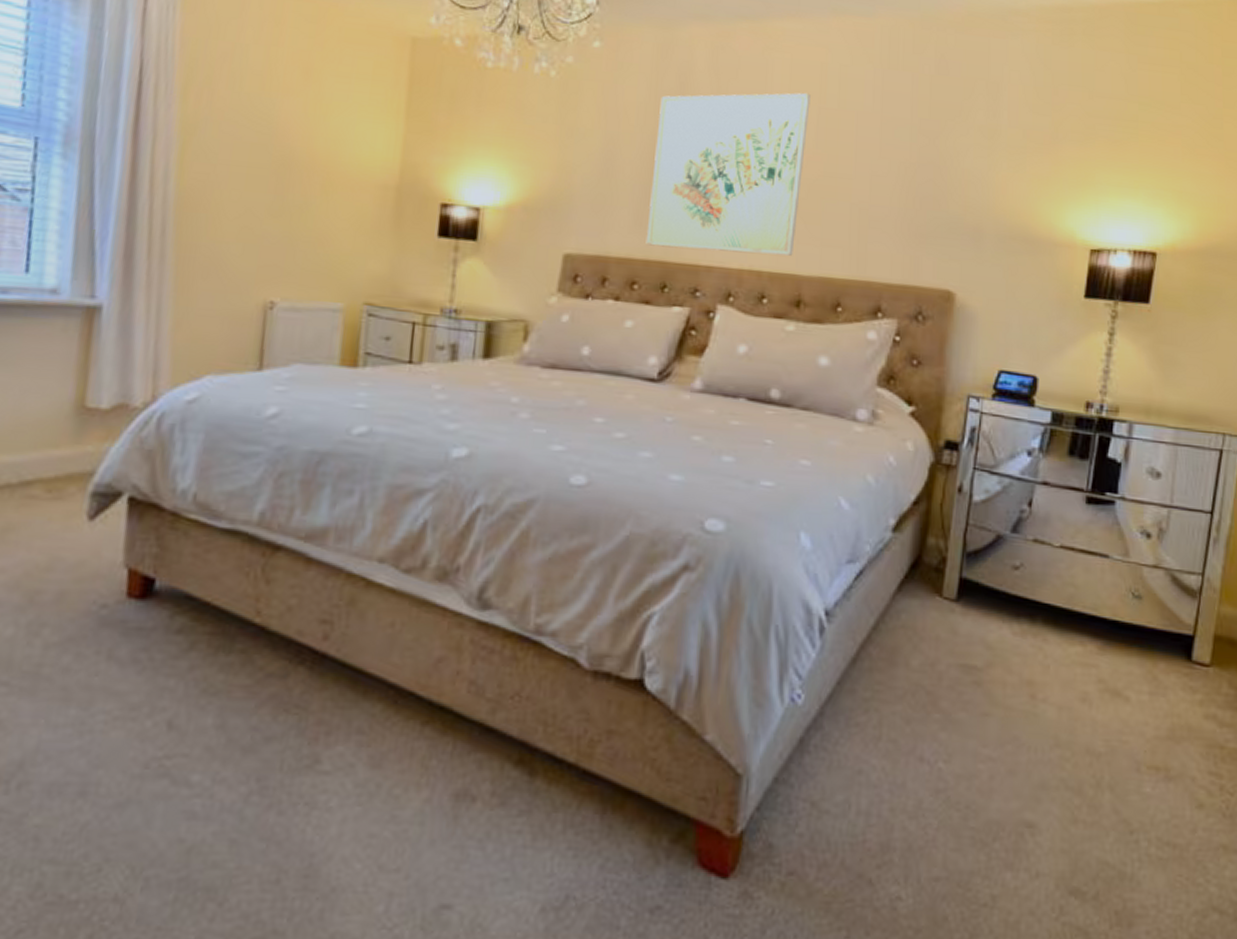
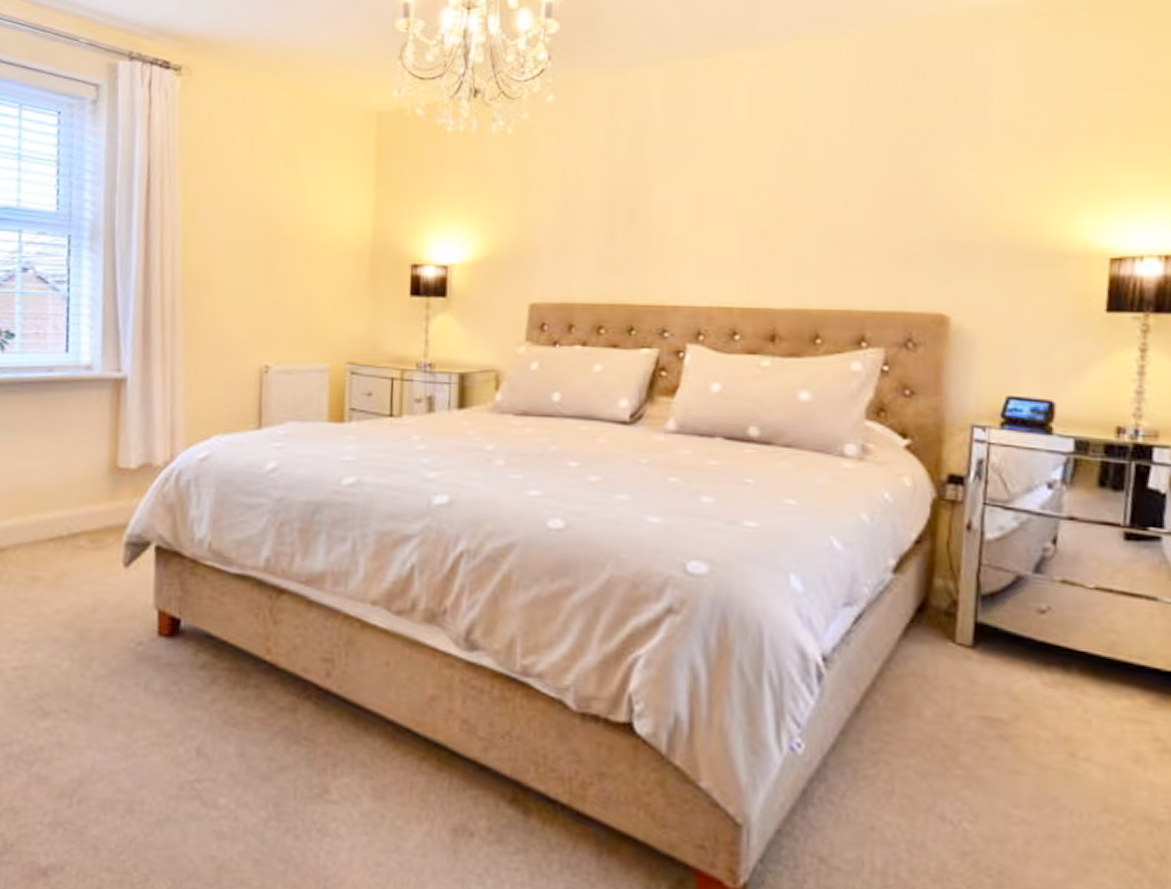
wall art: present [646,92,811,256] -> none [610,122,773,290]

